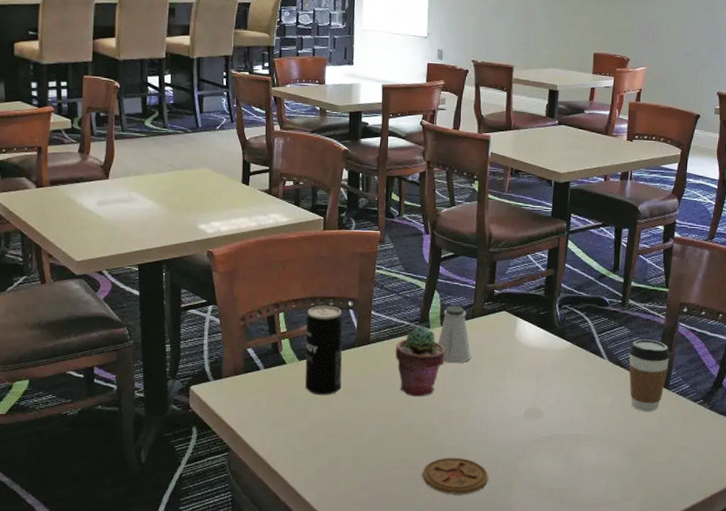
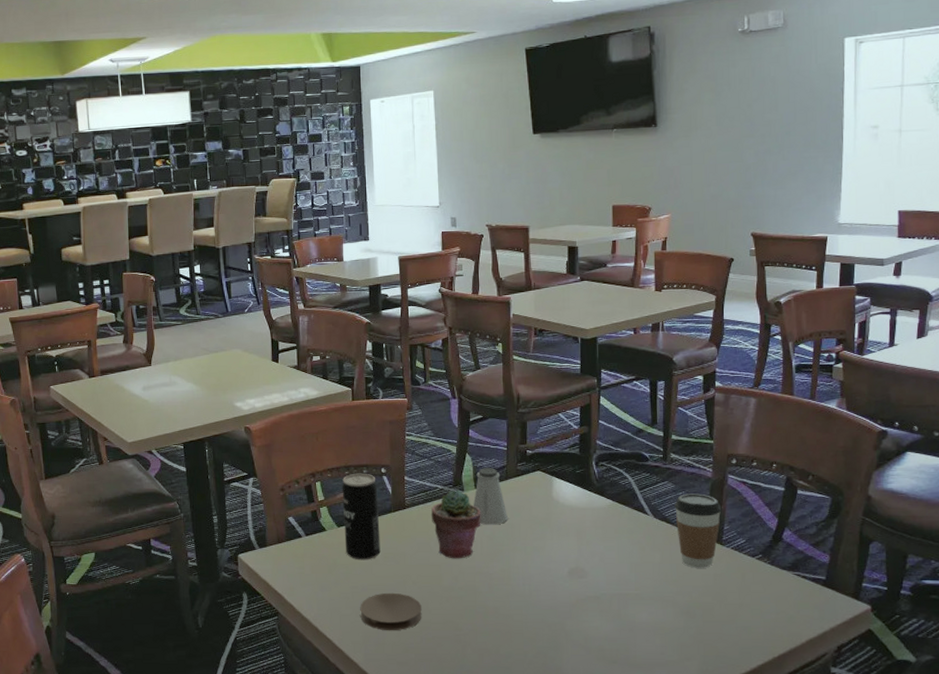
coaster: none [315,429,379,469] -> present [360,592,422,631]
coaster: present [422,457,488,494] -> none [467,618,535,655]

